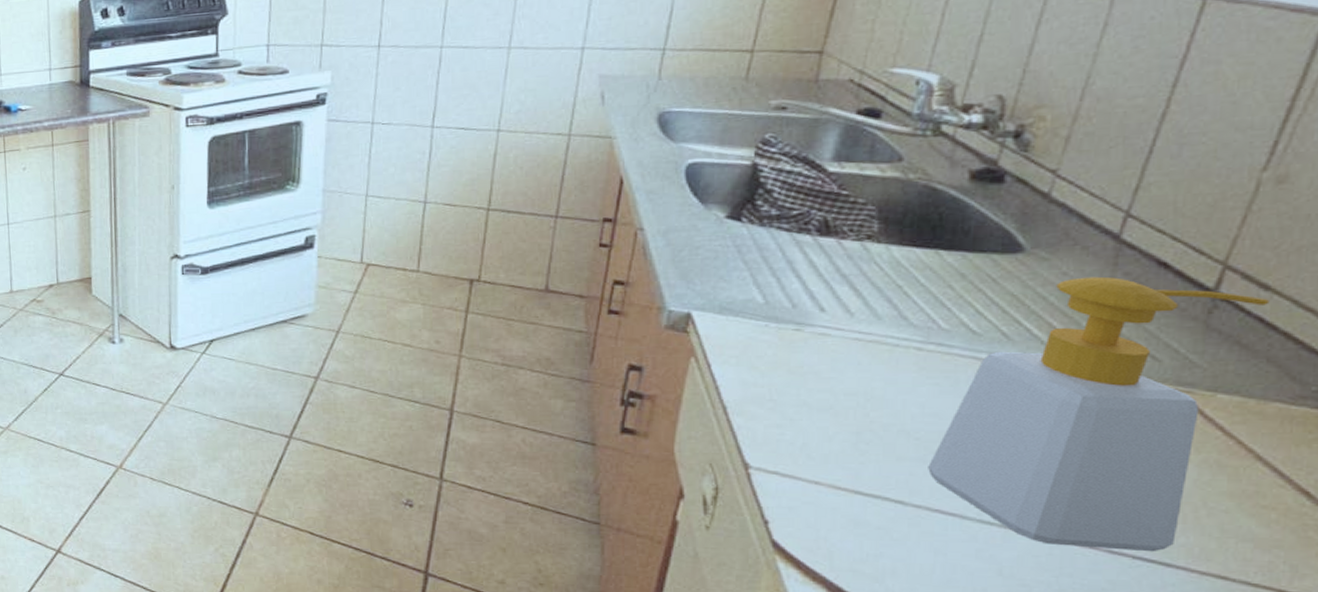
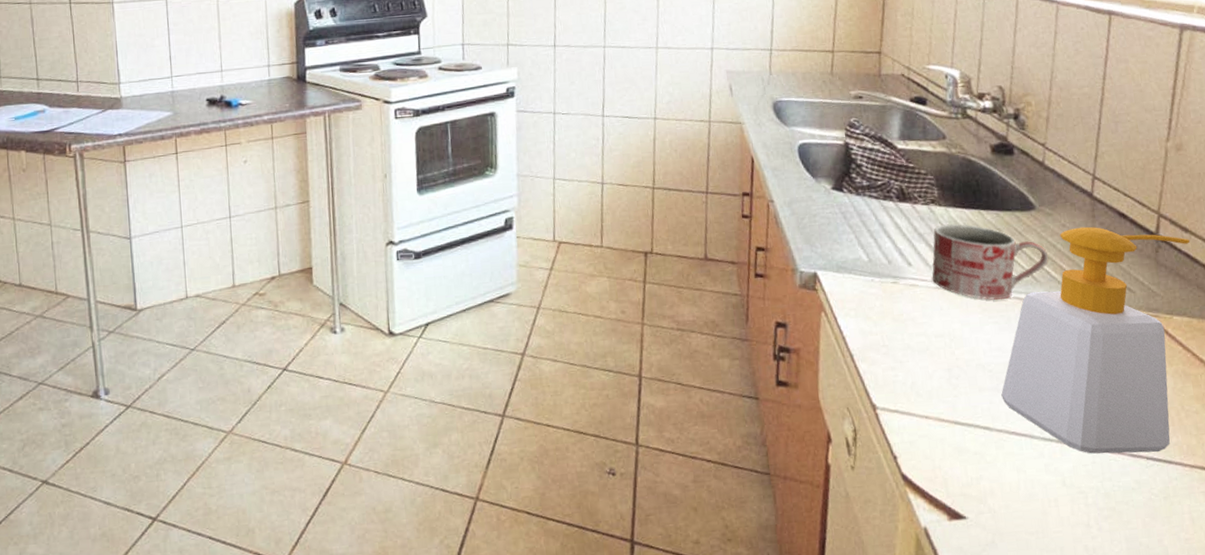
mug: none [852,265,1033,358] -> present [932,223,1049,300]

